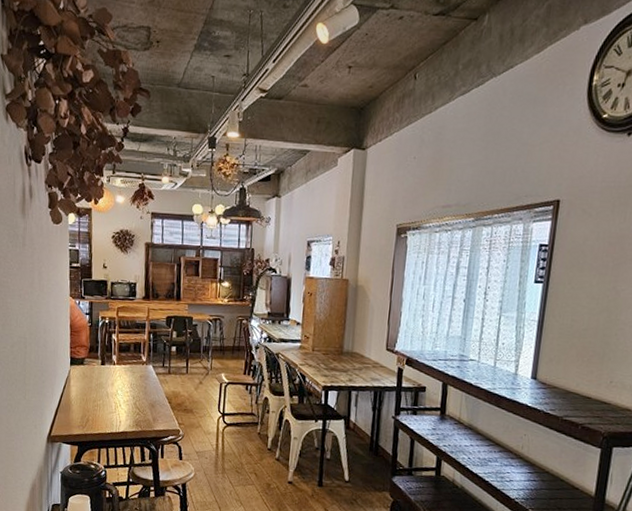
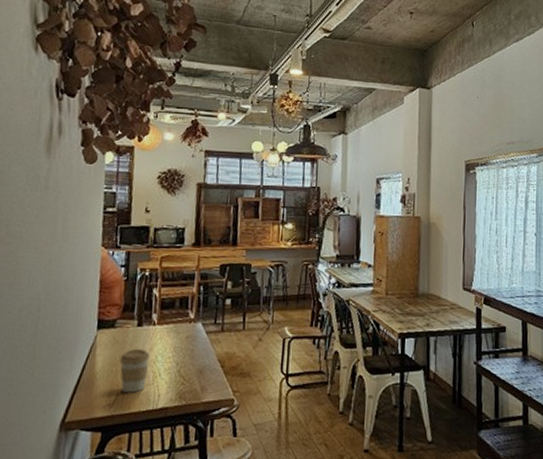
coffee cup: none [89,383,112,418] -> present [119,348,150,393]

